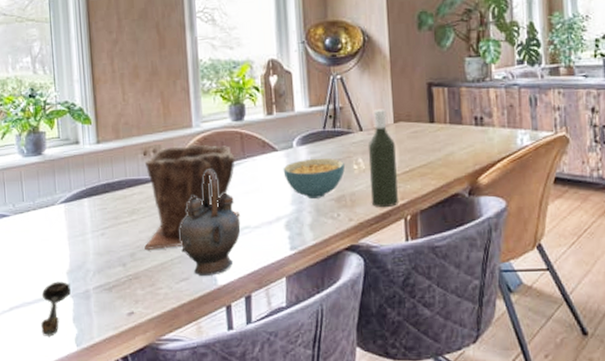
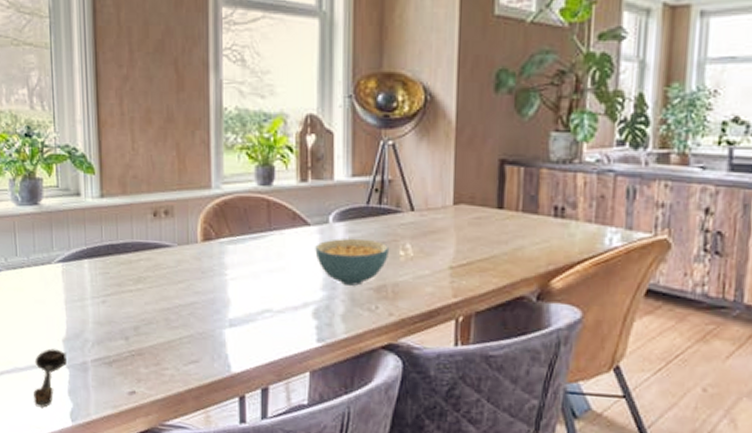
plant pot: present [145,143,240,250] -> none [150,207,261,325]
teapot: present [179,170,241,276] -> none [190,240,261,361]
bottle: present [368,109,398,207] -> none [417,186,452,304]

